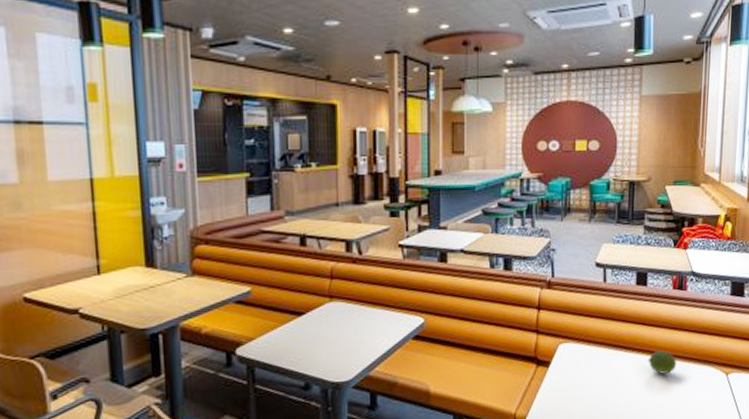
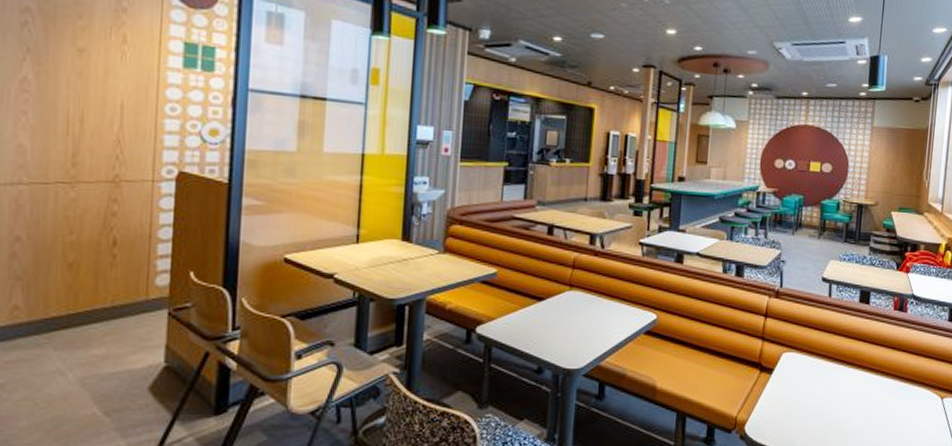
fruit: present [648,350,677,374] -> none [867,369,895,392]

